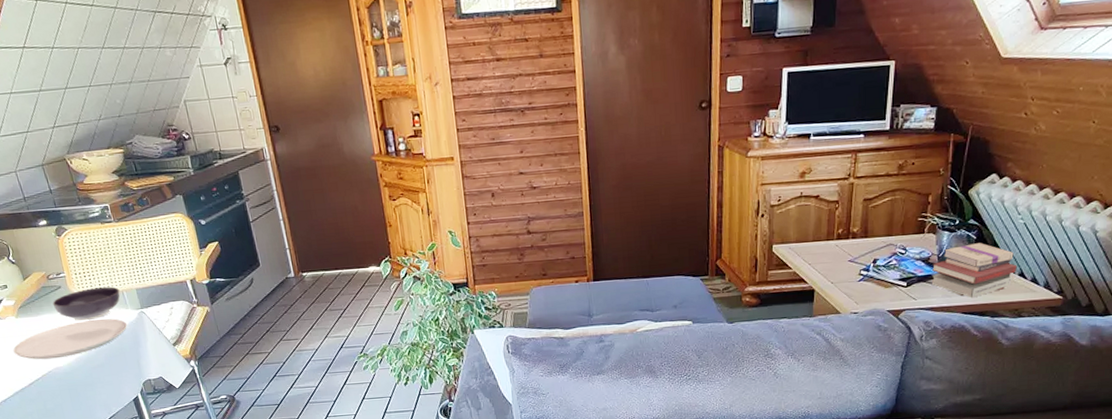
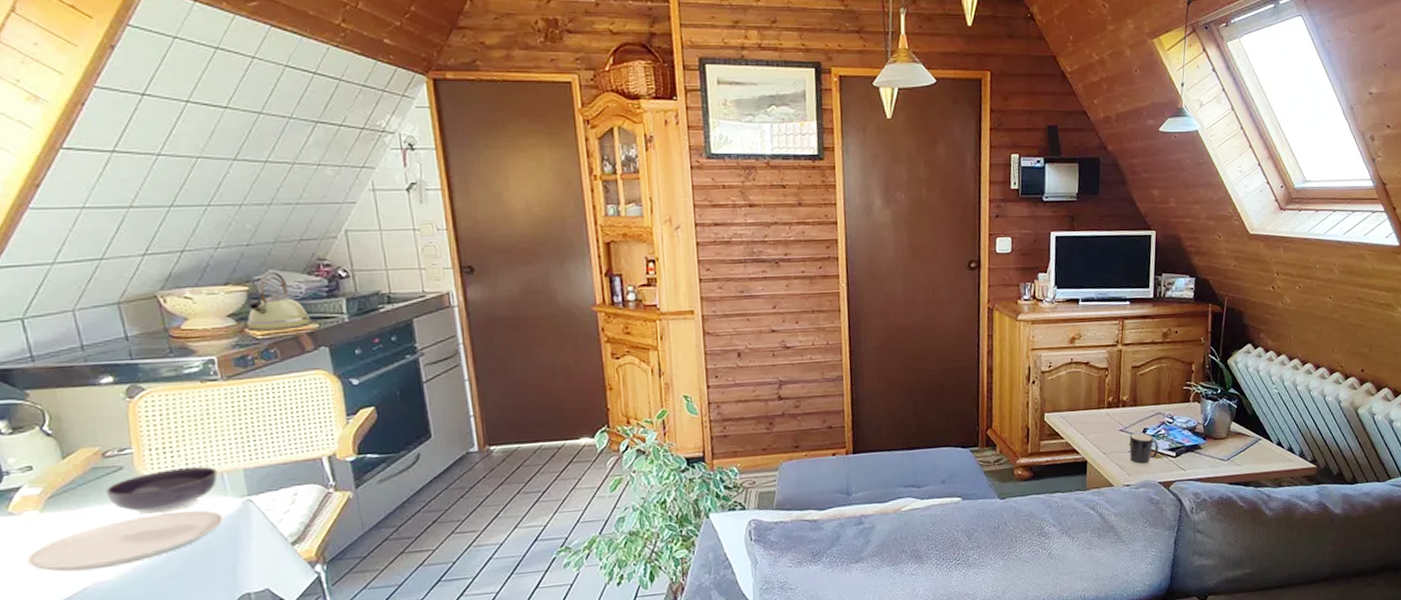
kettle: none [125,136,169,184] -> present [247,271,311,331]
mug: none [857,263,888,295] -> present [1129,433,1158,467]
books: present [931,243,1017,298] -> none [1198,412,1275,468]

